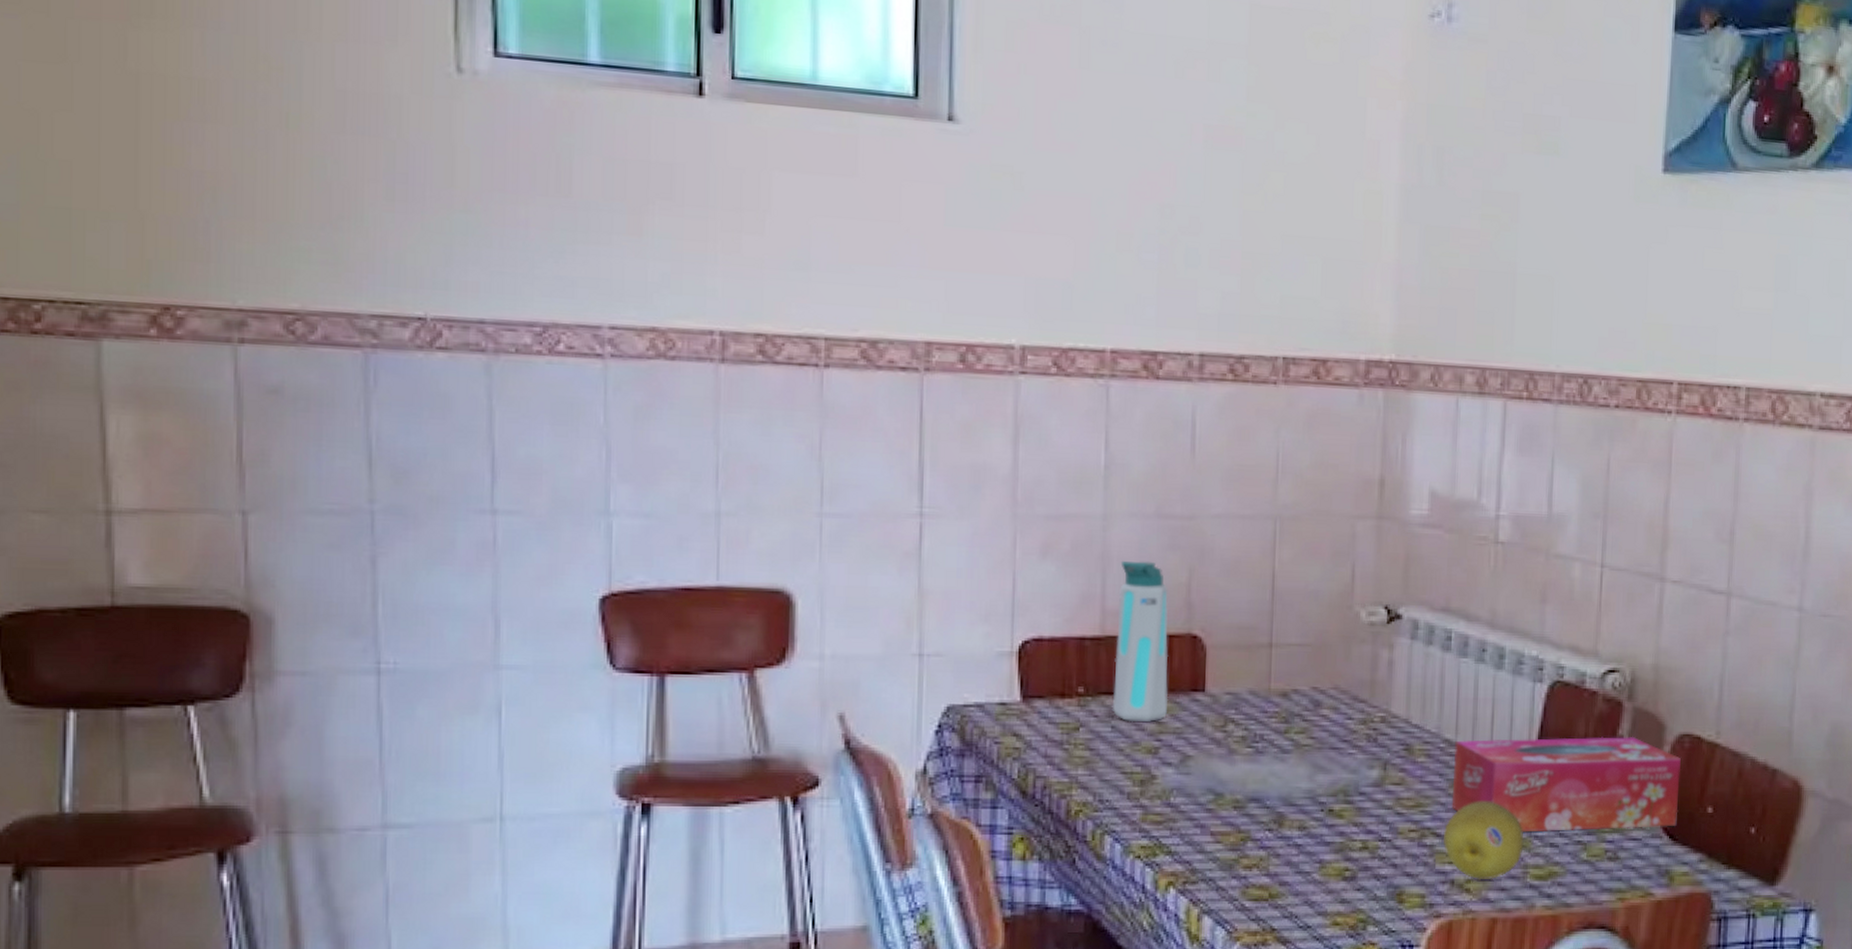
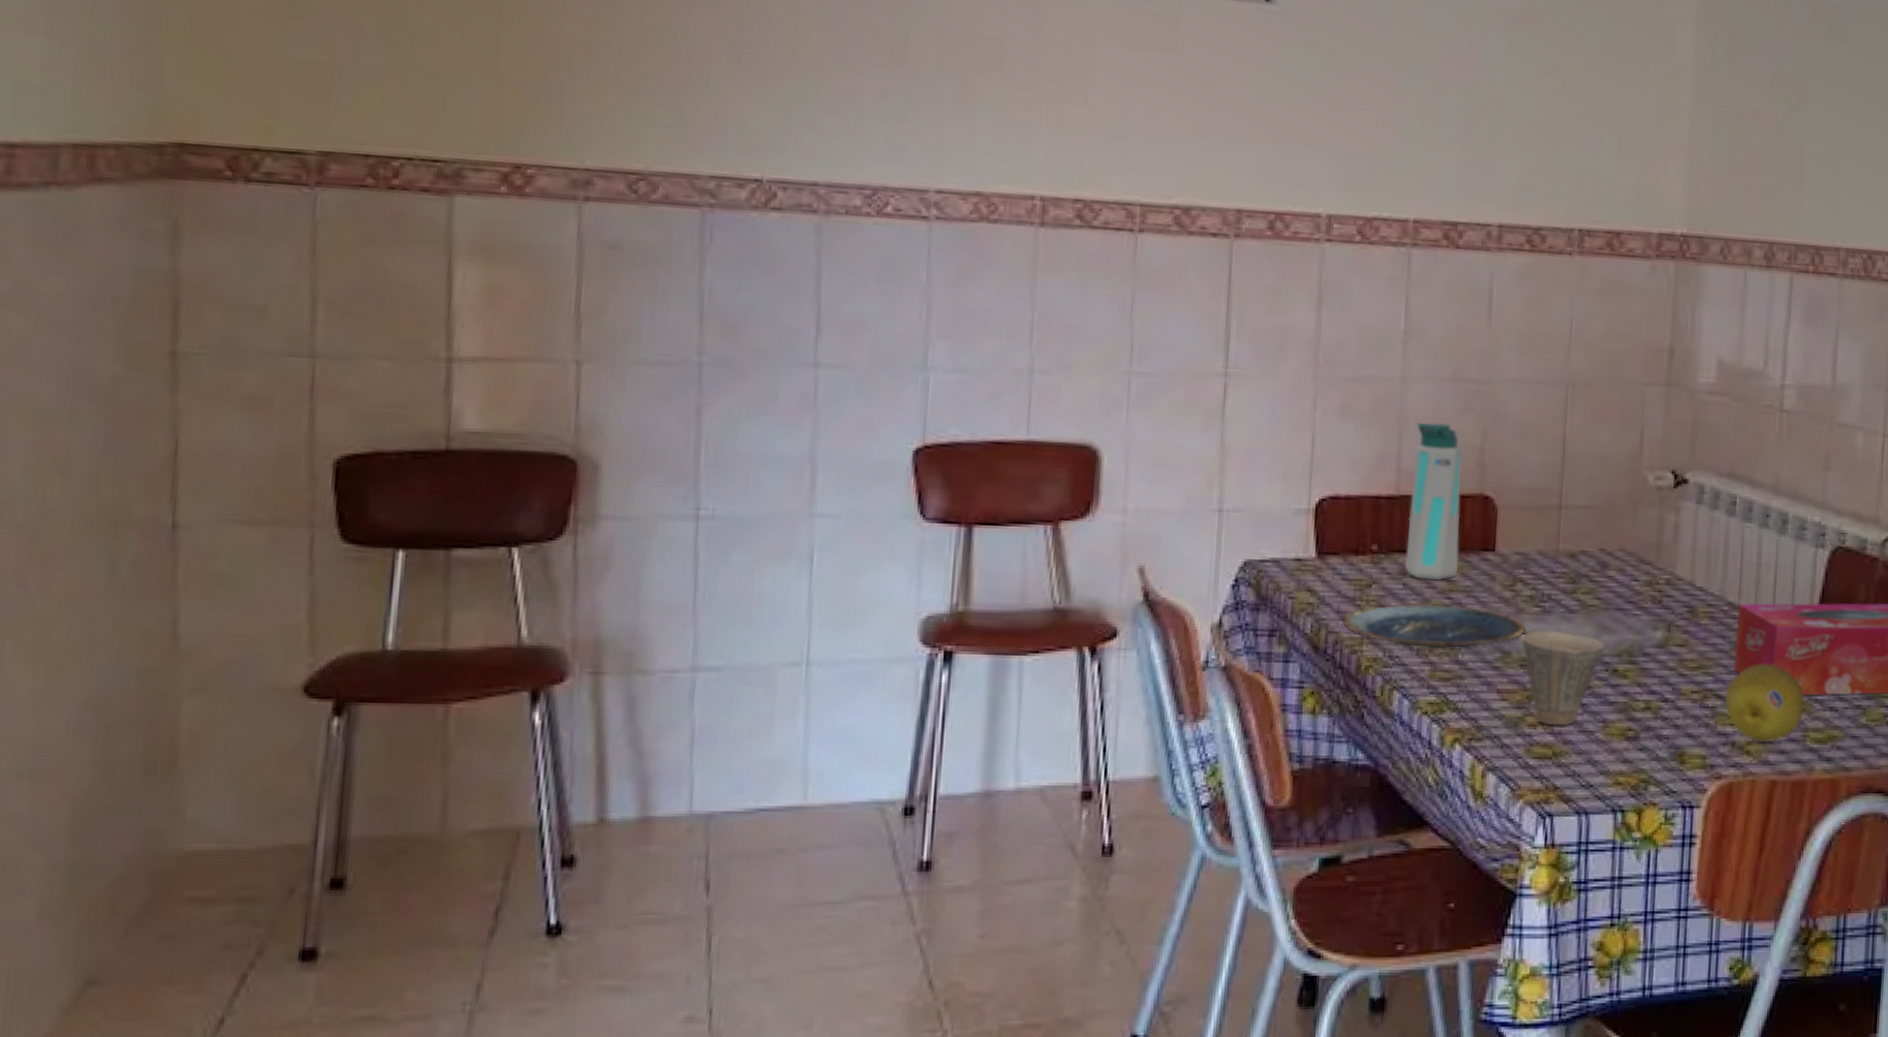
plate: none [1051,746,1238,791] -> present [1343,604,1525,648]
cup: none [1235,771,1321,867] -> present [1522,630,1606,726]

